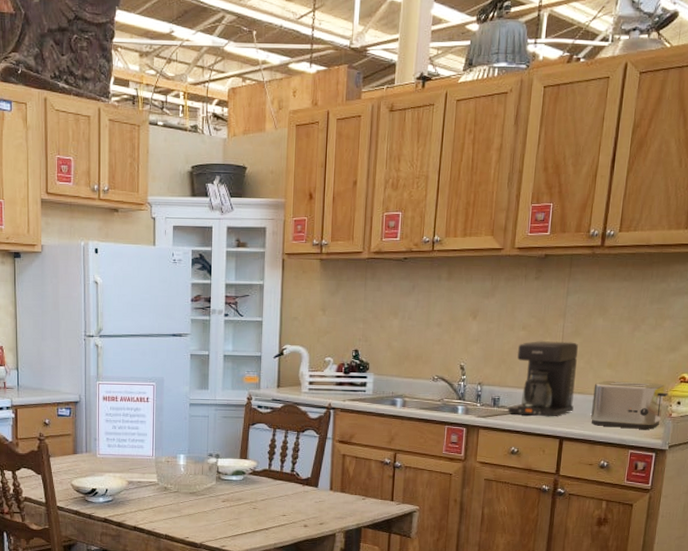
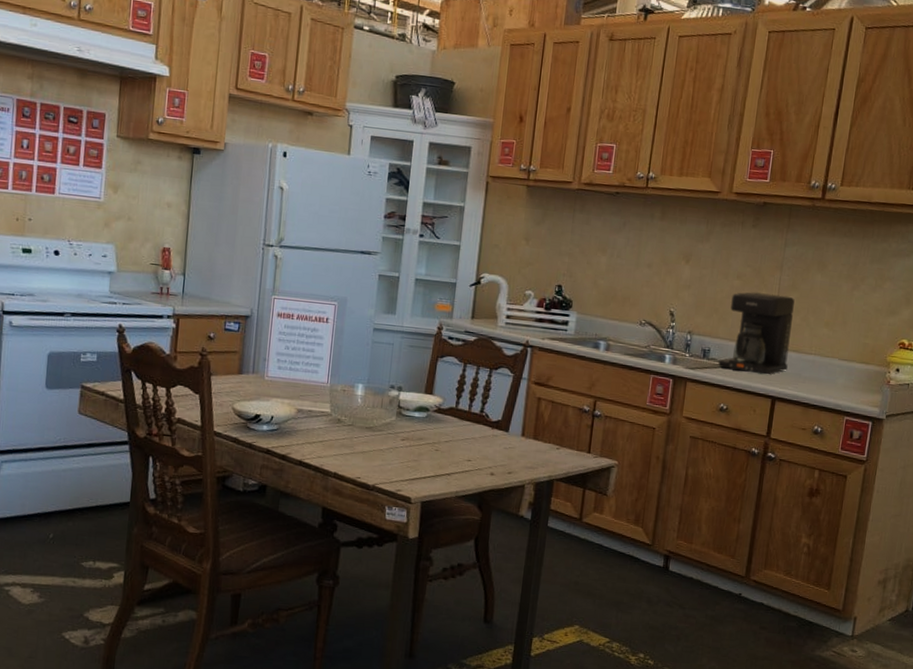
toaster: present [591,381,669,430] -> none [805,340,887,397]

